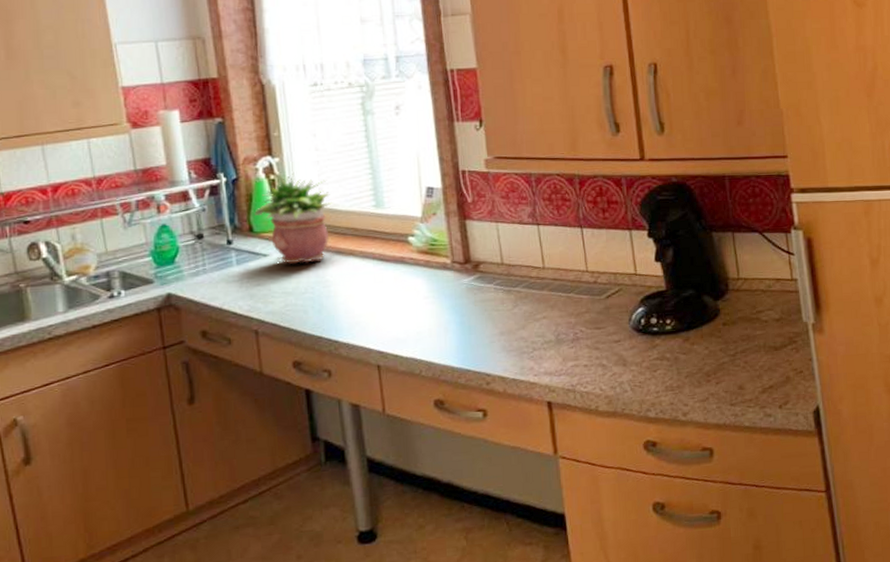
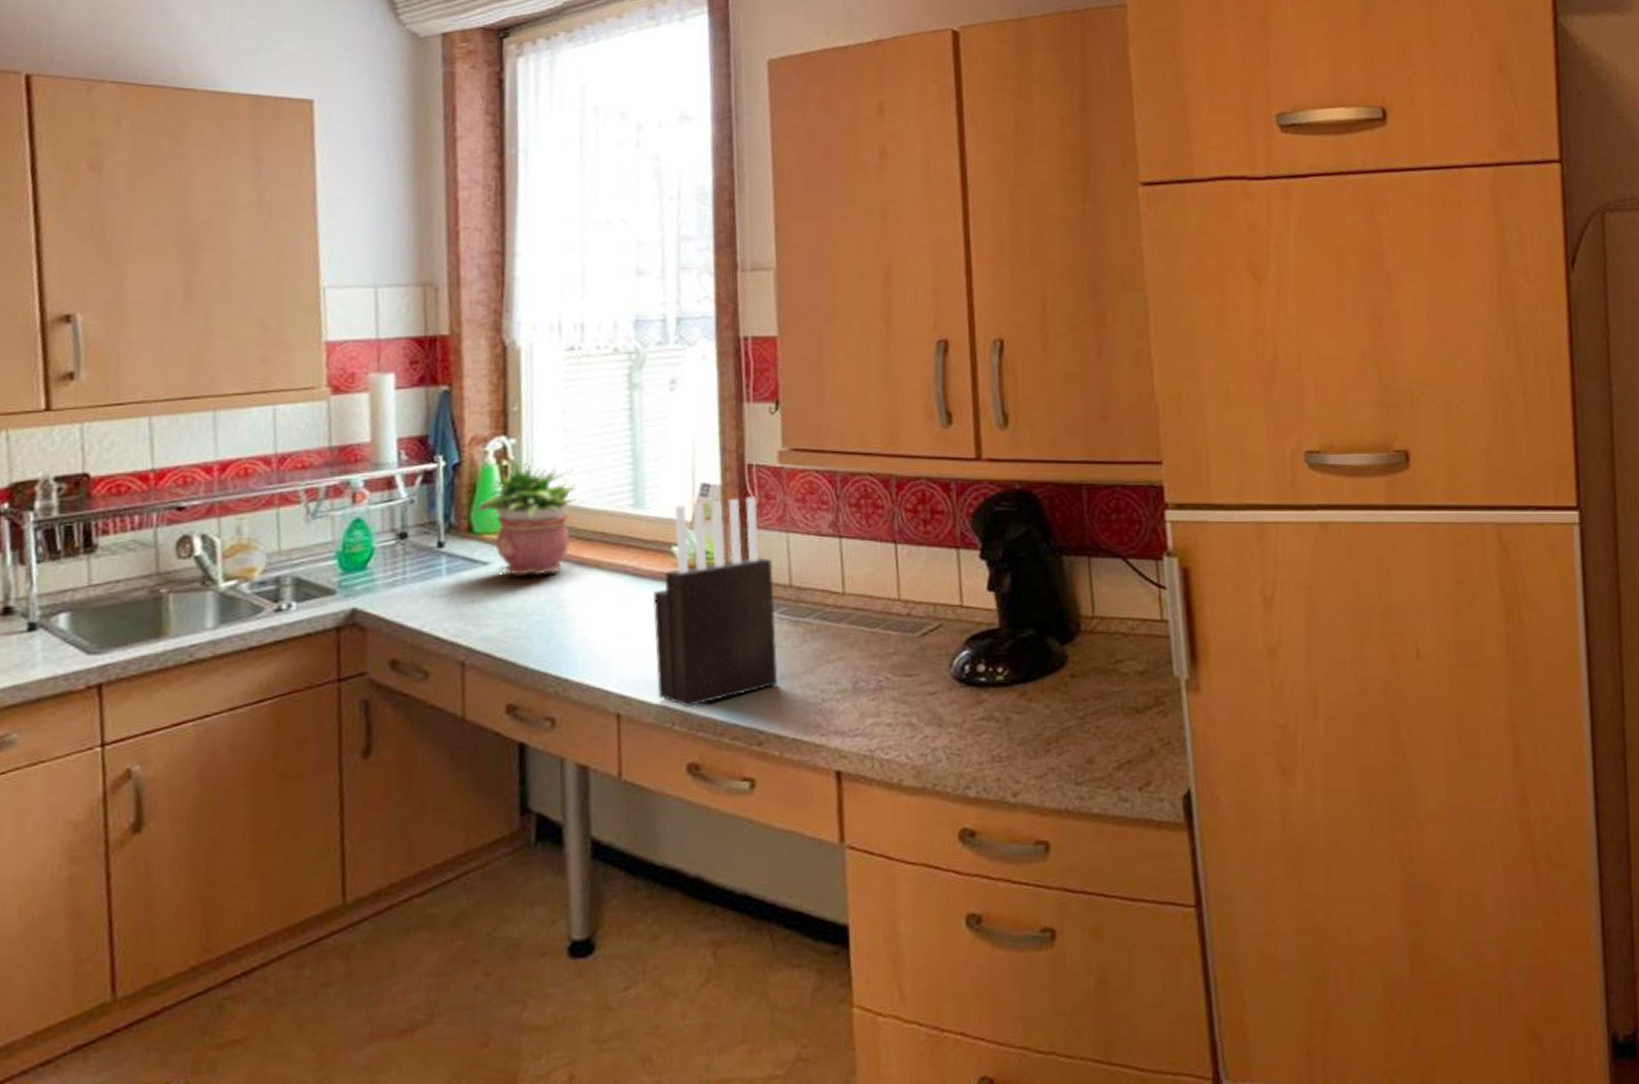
knife block: none [396,195,498,358] -> present [652,496,778,707]

